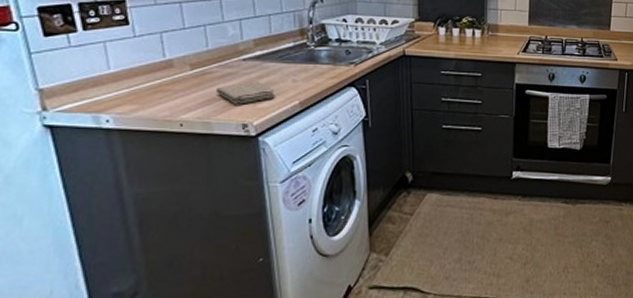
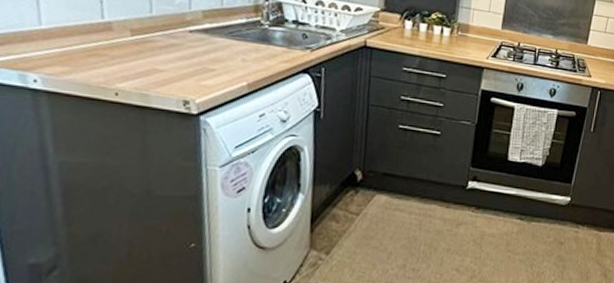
washcloth: present [216,82,275,105] -> none [158,55,222,80]

